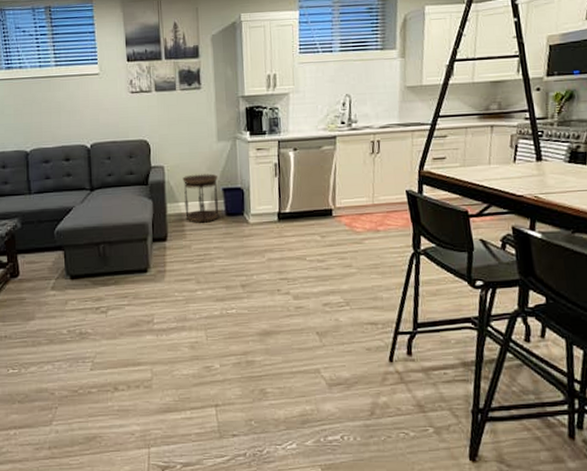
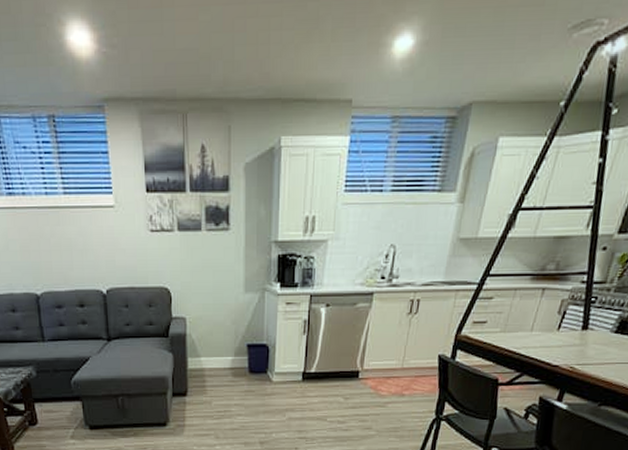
side table: present [182,173,219,223] -> none [205,328,242,379]

